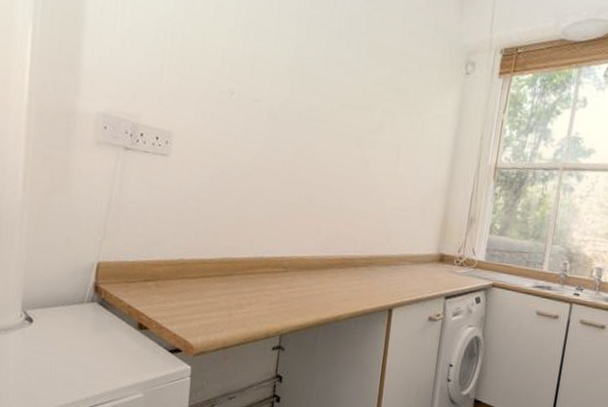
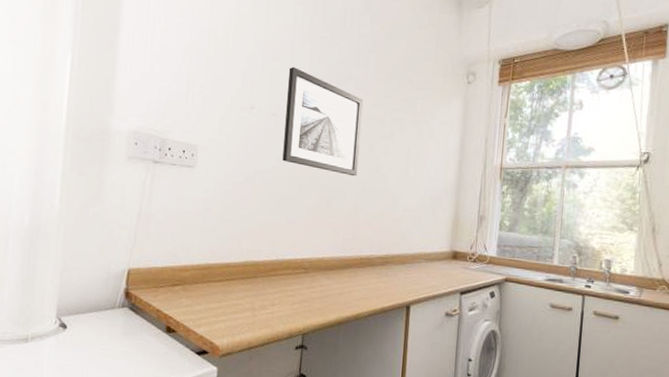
wall art: none [263,48,353,172] -> present [282,66,364,177]

